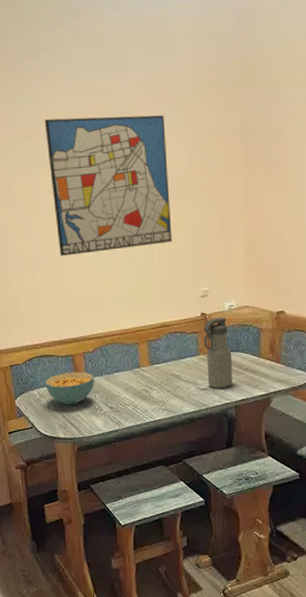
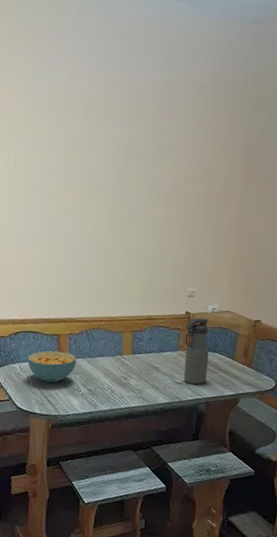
wall art: present [44,115,172,256] -> none [58,101,176,241]

